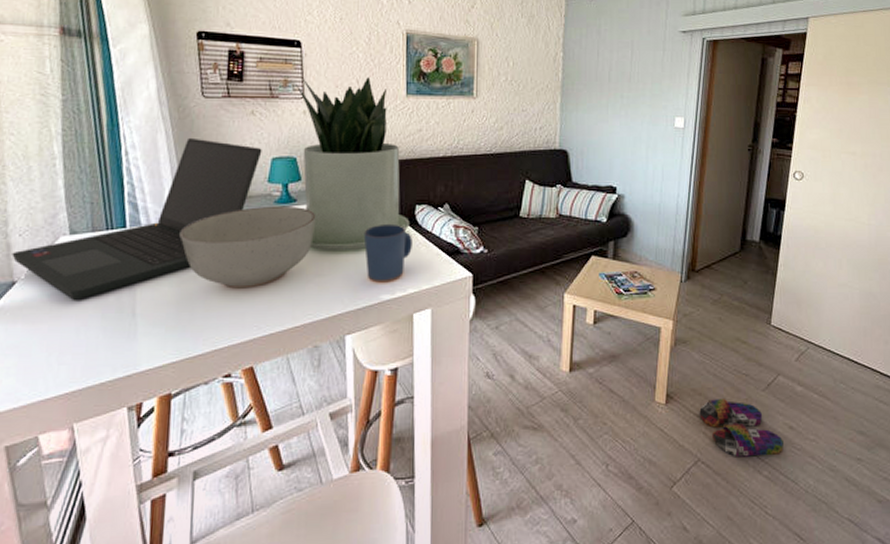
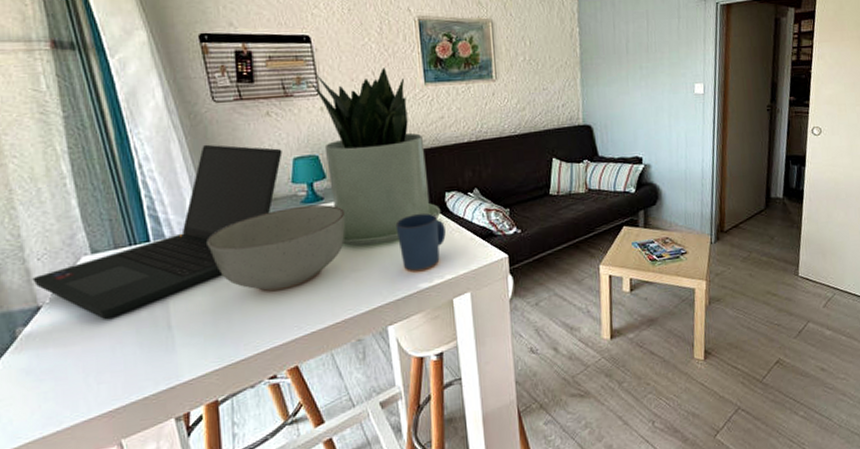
slippers: present [699,397,784,457] -> none [736,348,817,402]

